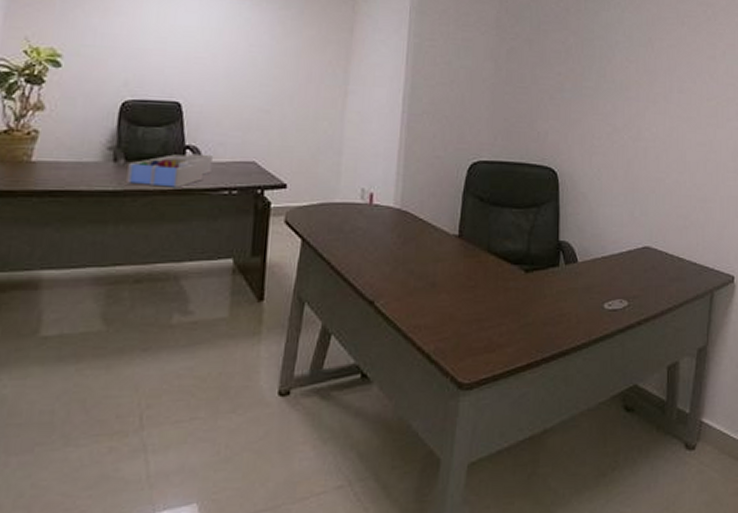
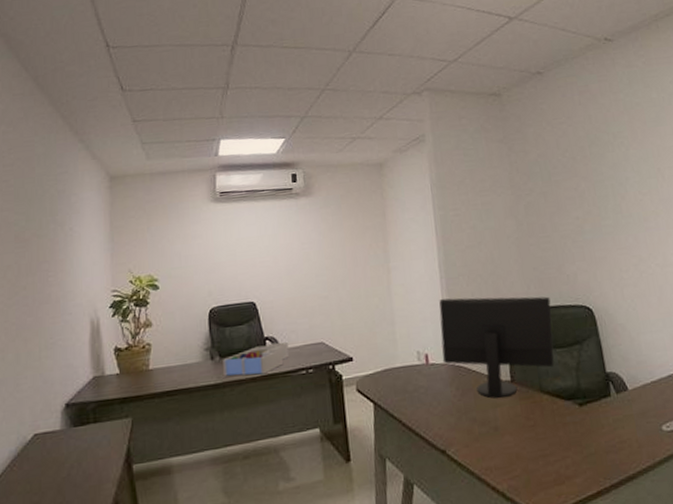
computer monitor: none [388,134,516,252] -> present [439,296,554,398]

